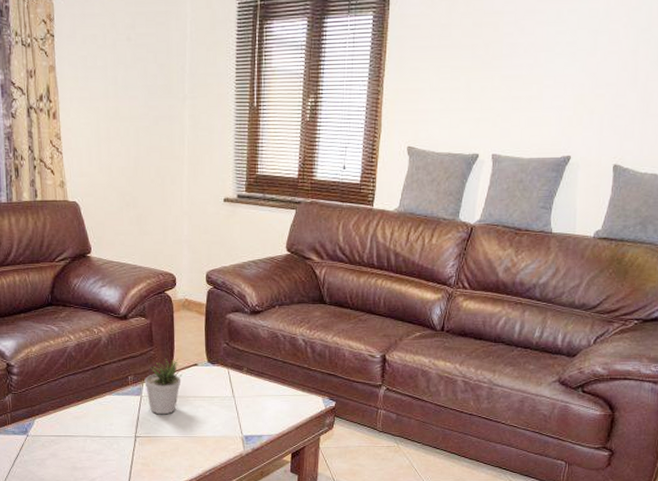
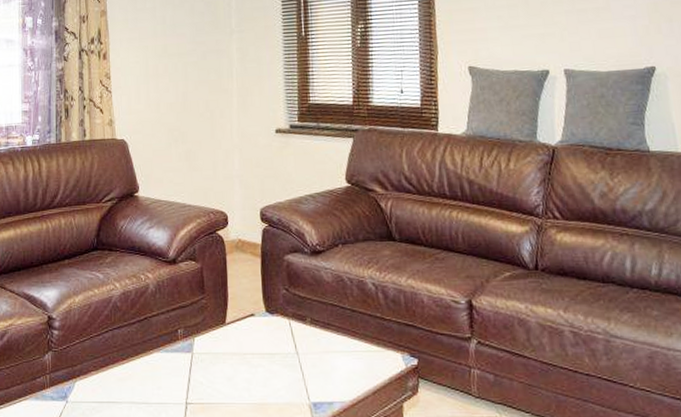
potted plant: present [144,359,182,415] -> none [195,308,238,376]

